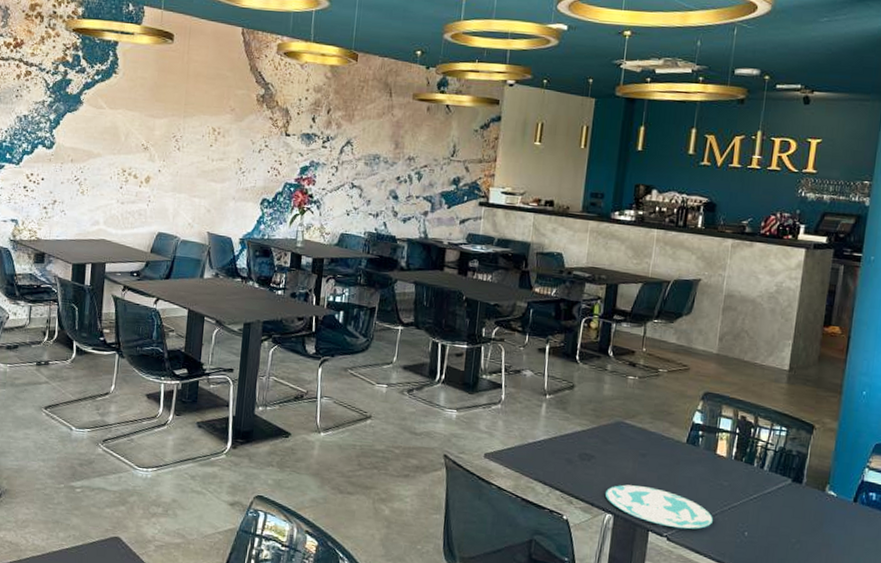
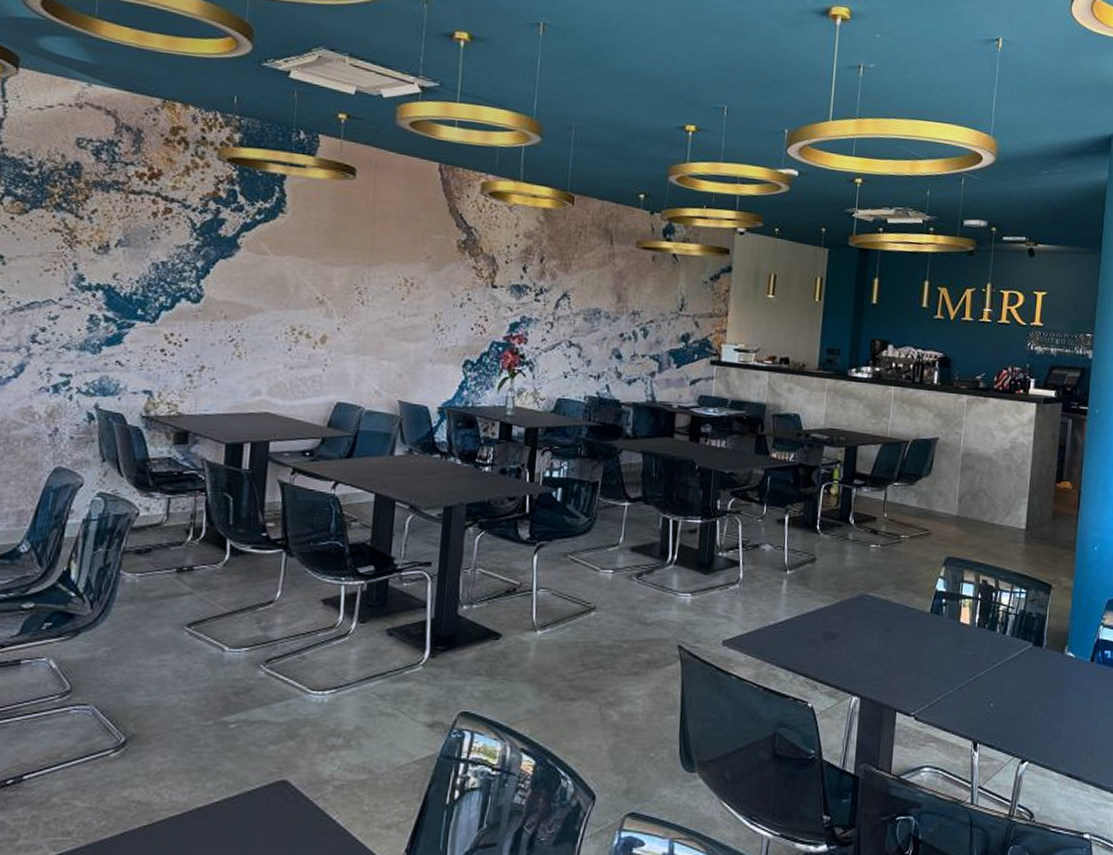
plate: present [605,484,714,529] -> none [850,663,960,706]

